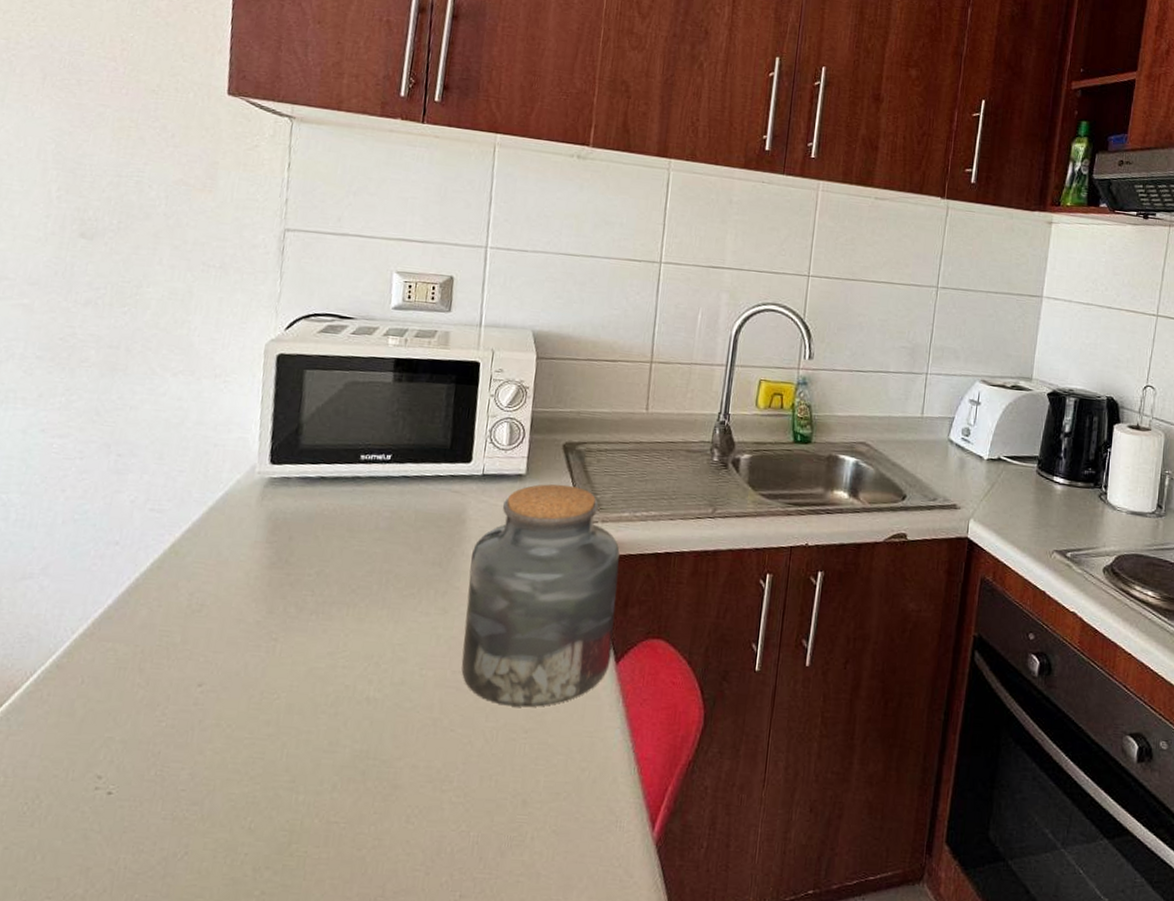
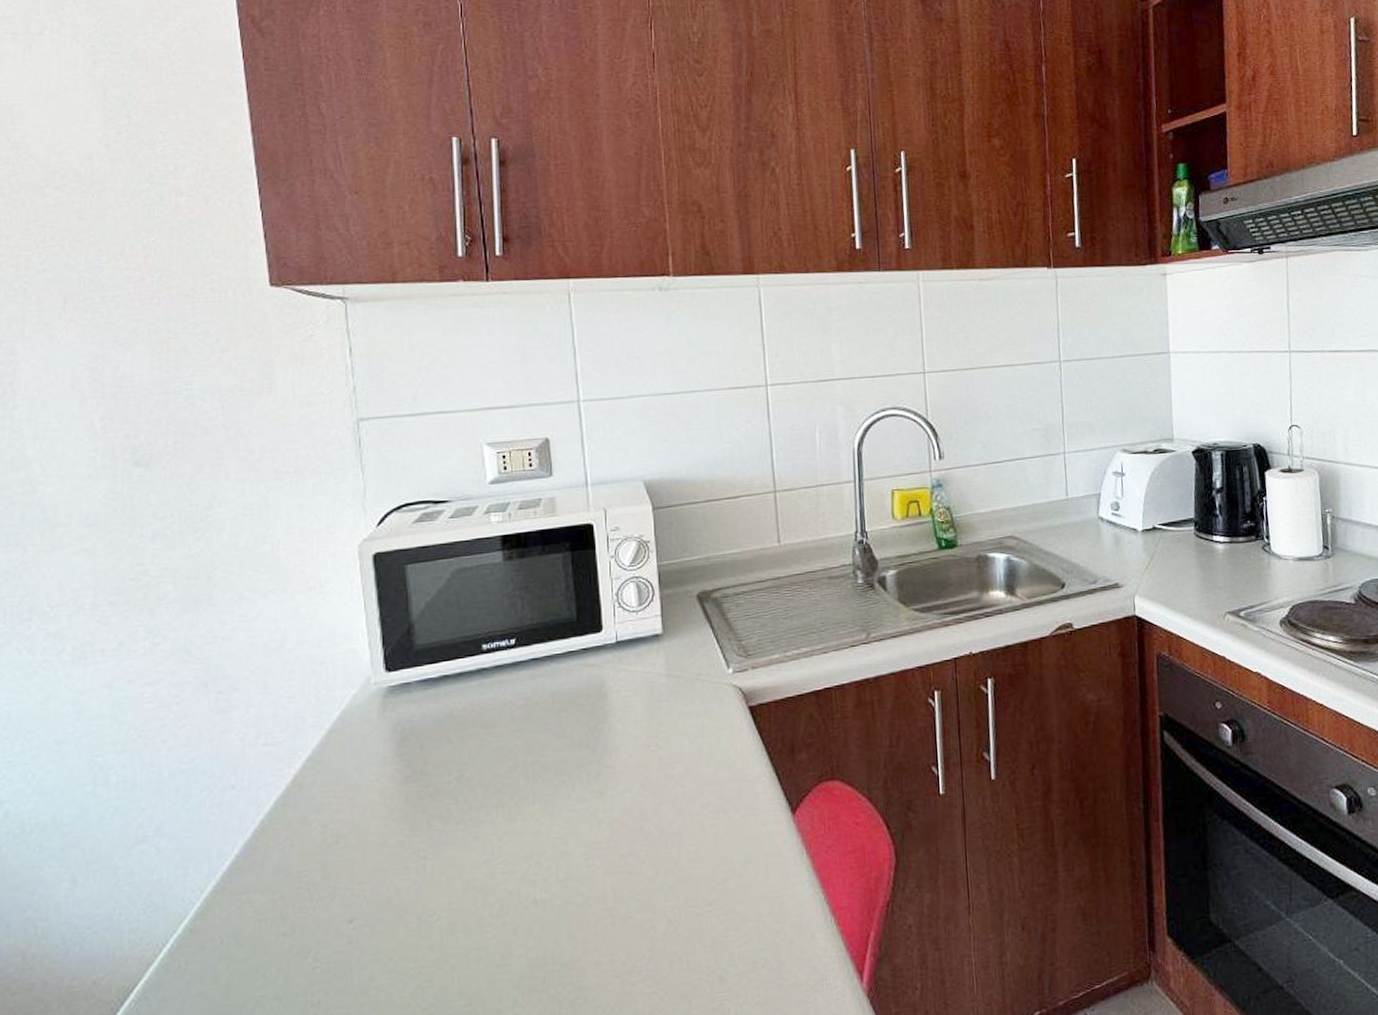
jar: present [461,484,620,708] -> none [619,636,786,881]

